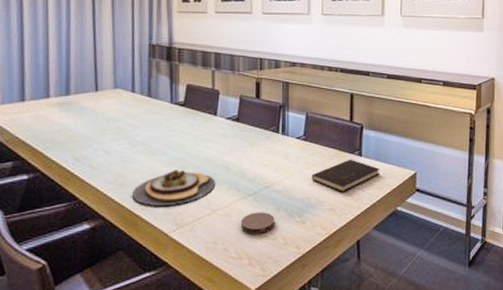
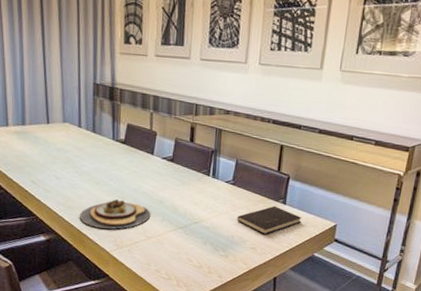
coaster: present [241,212,275,234] -> none [172,243,201,262]

